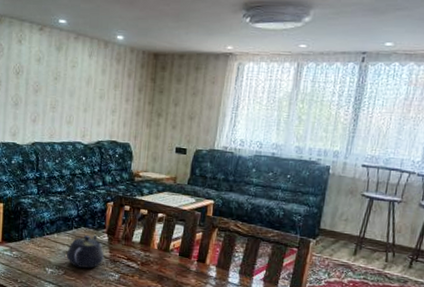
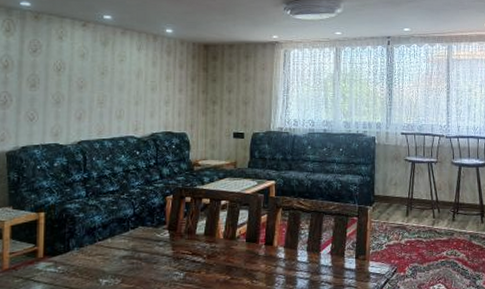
teapot: present [67,234,105,269] -> none [123,232,167,272]

